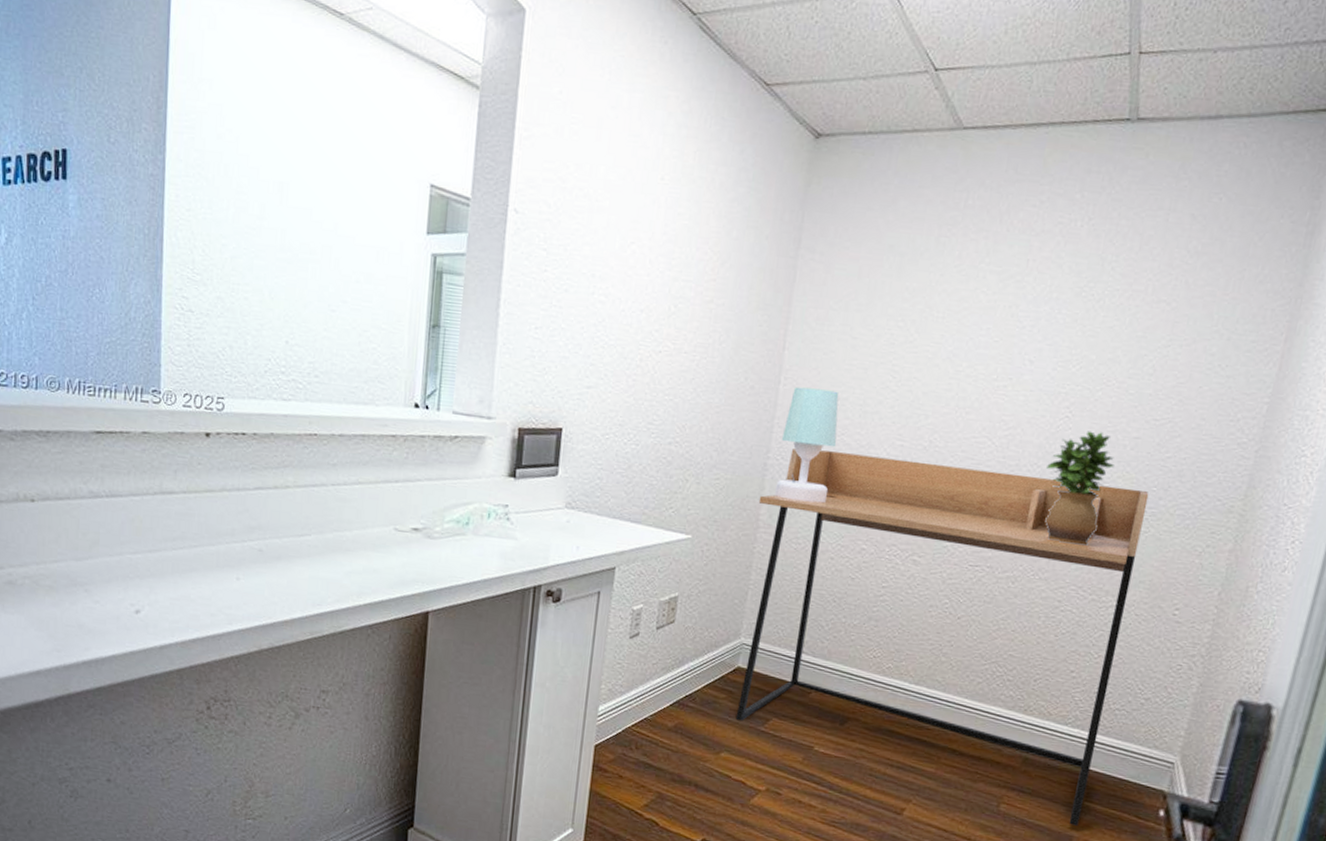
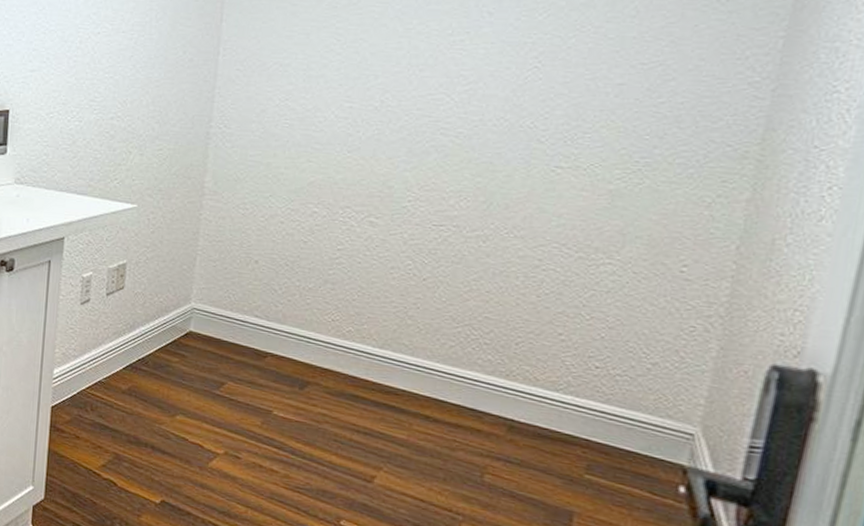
desk: present [735,449,1149,826] -> none [189,116,641,501]
table lamp: present [775,386,839,504] -> none [219,56,281,169]
potted plant: present [1045,431,1114,546] -> none [516,80,596,201]

